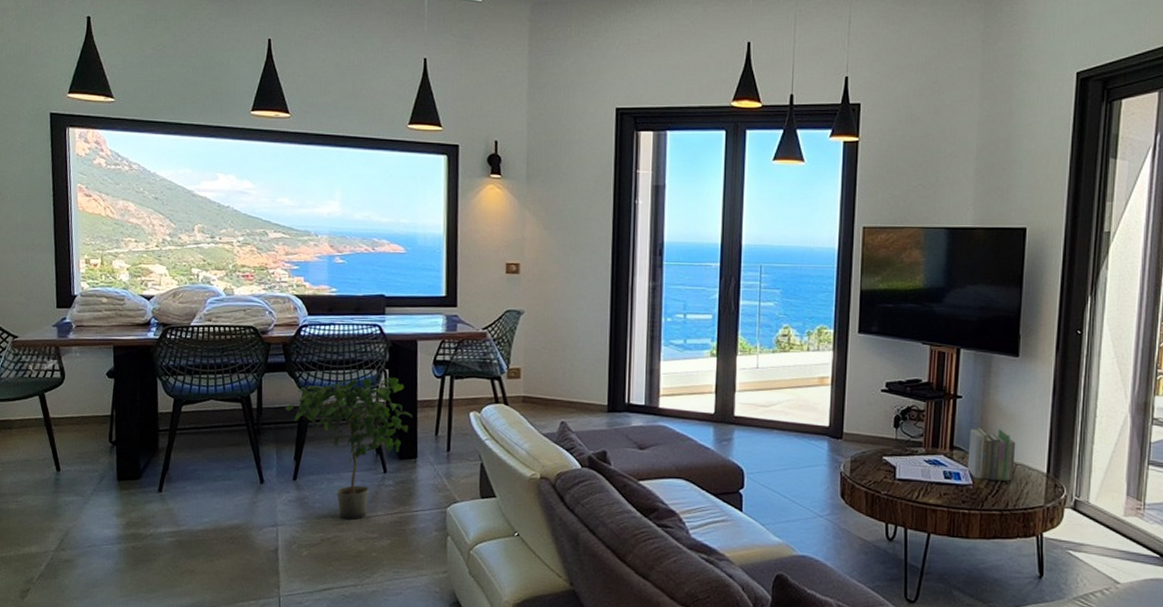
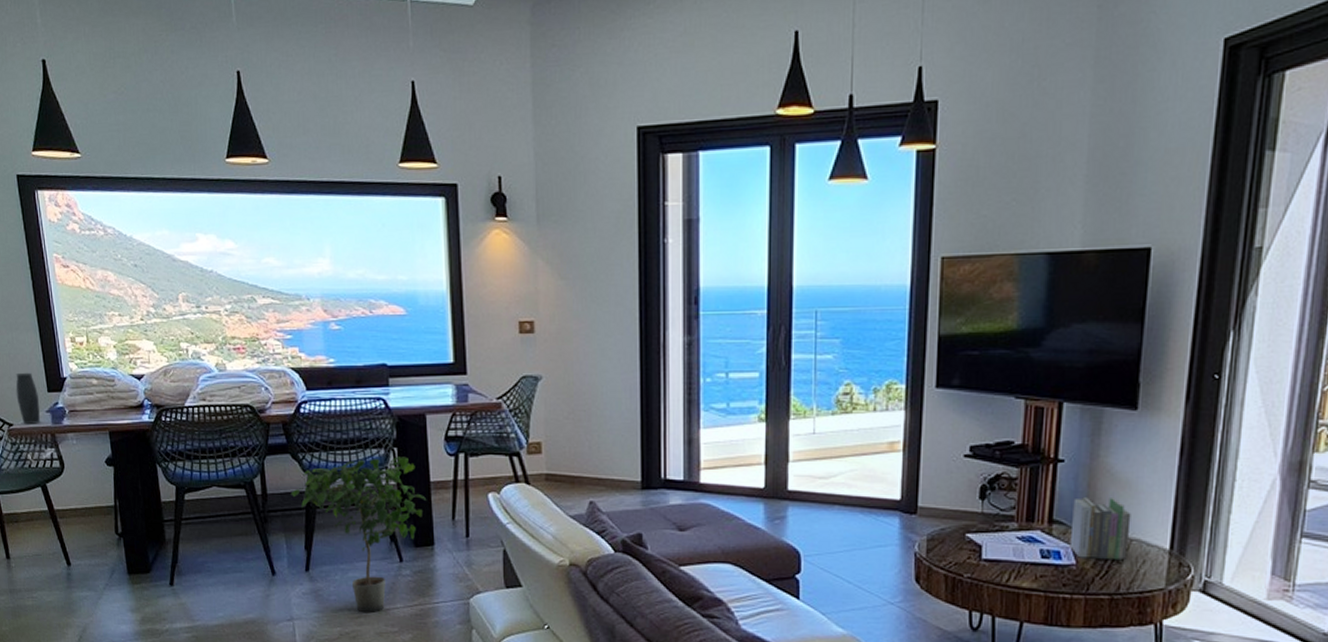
vase: none [24,289,47,337] -> present [15,372,40,424]

